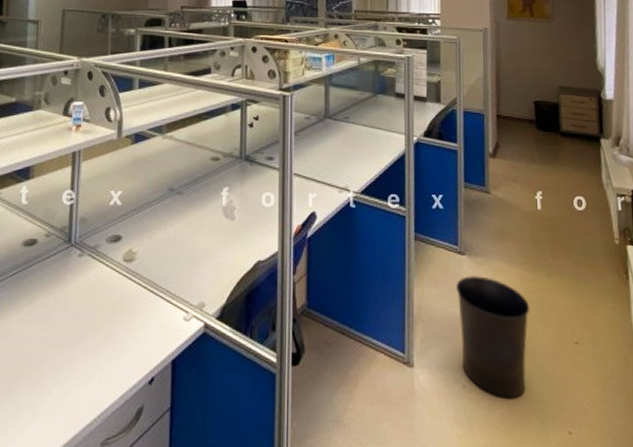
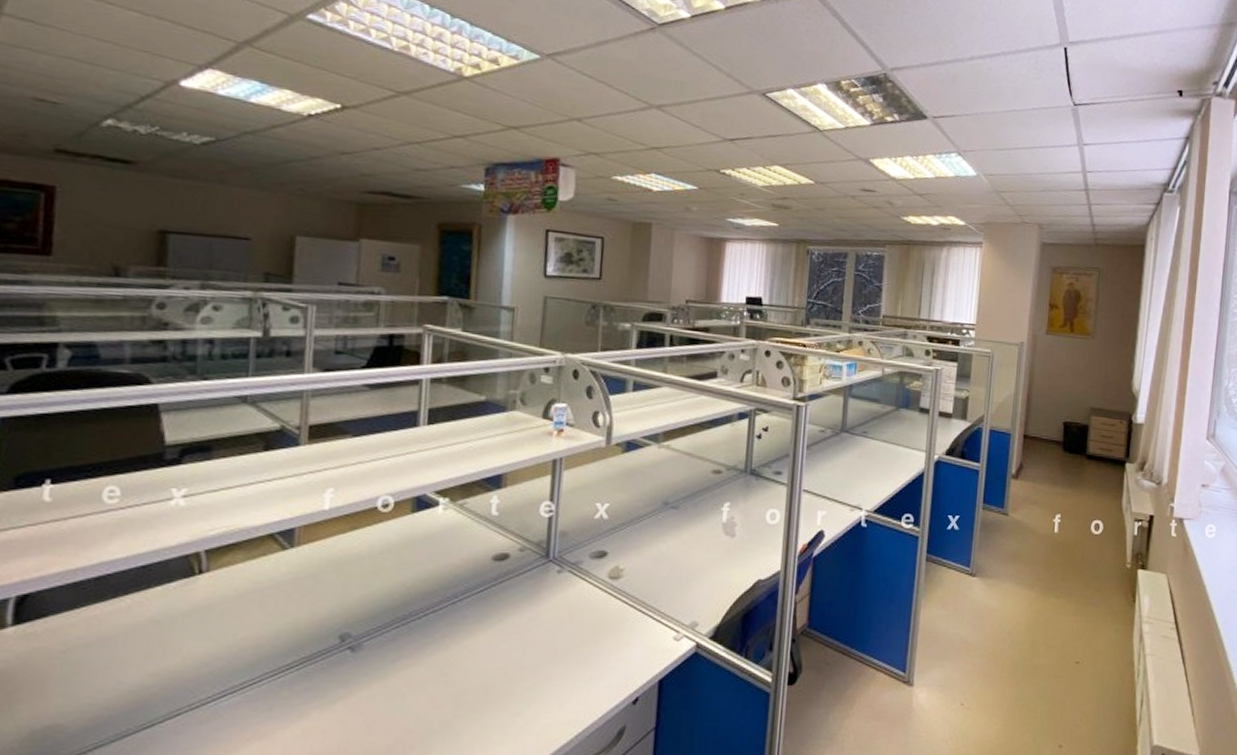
waste bin: present [456,275,530,398] -> none [963,596,1036,715]

